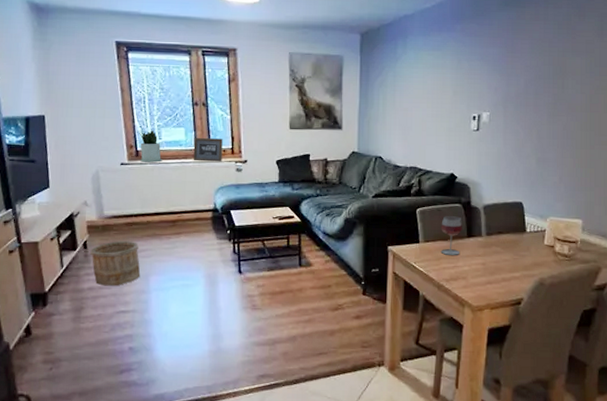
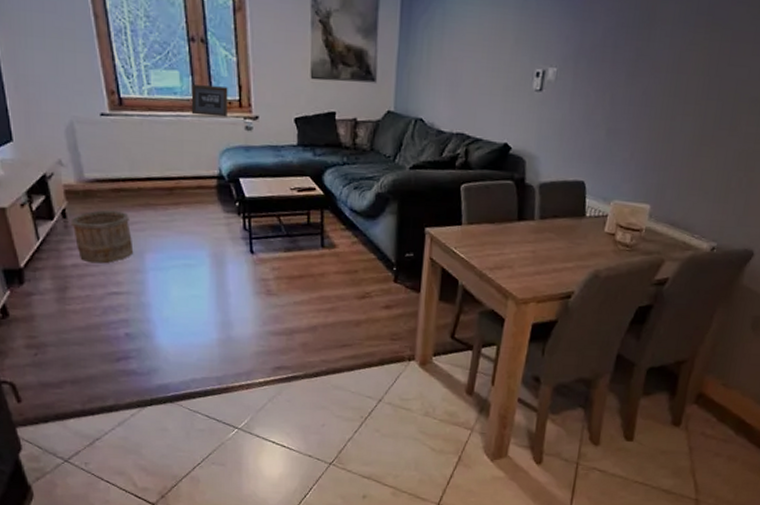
planter: present [139,130,163,164] -> none [122,70,153,115]
wineglass: present [440,216,462,255] -> none [485,194,513,241]

